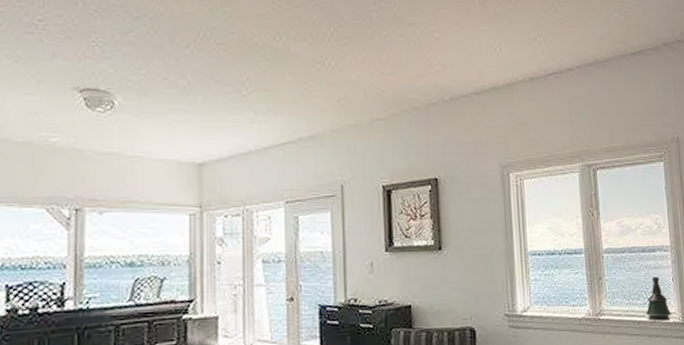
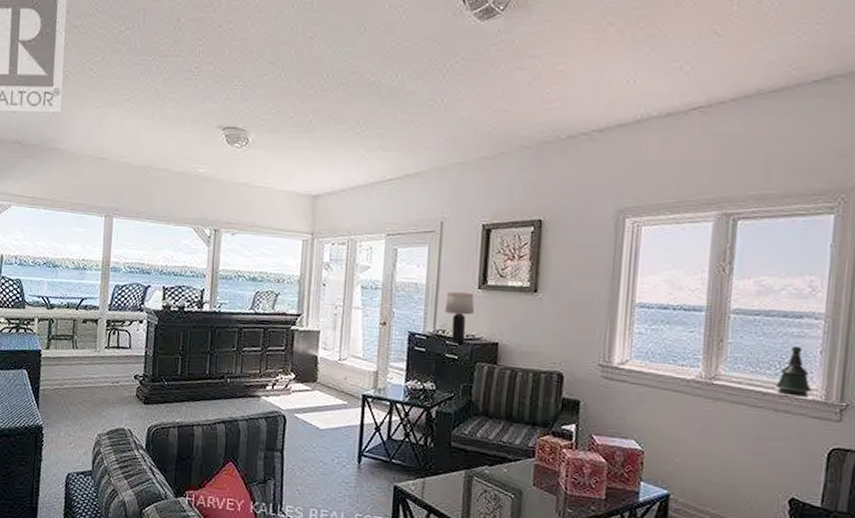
table lamp: none [354,257,385,312] -> present [445,292,475,344]

